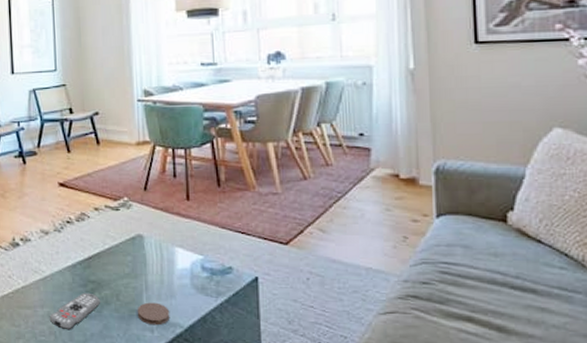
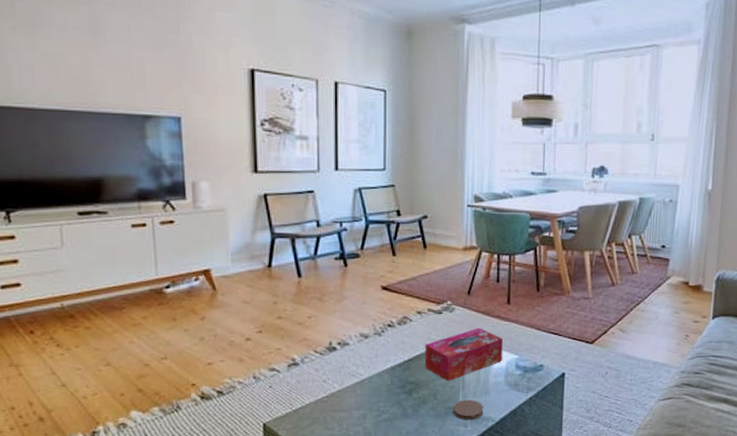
remote control: present [49,292,100,330] -> none [365,393,417,430]
tissue box: none [104,225,187,281] -> present [424,327,503,381]

